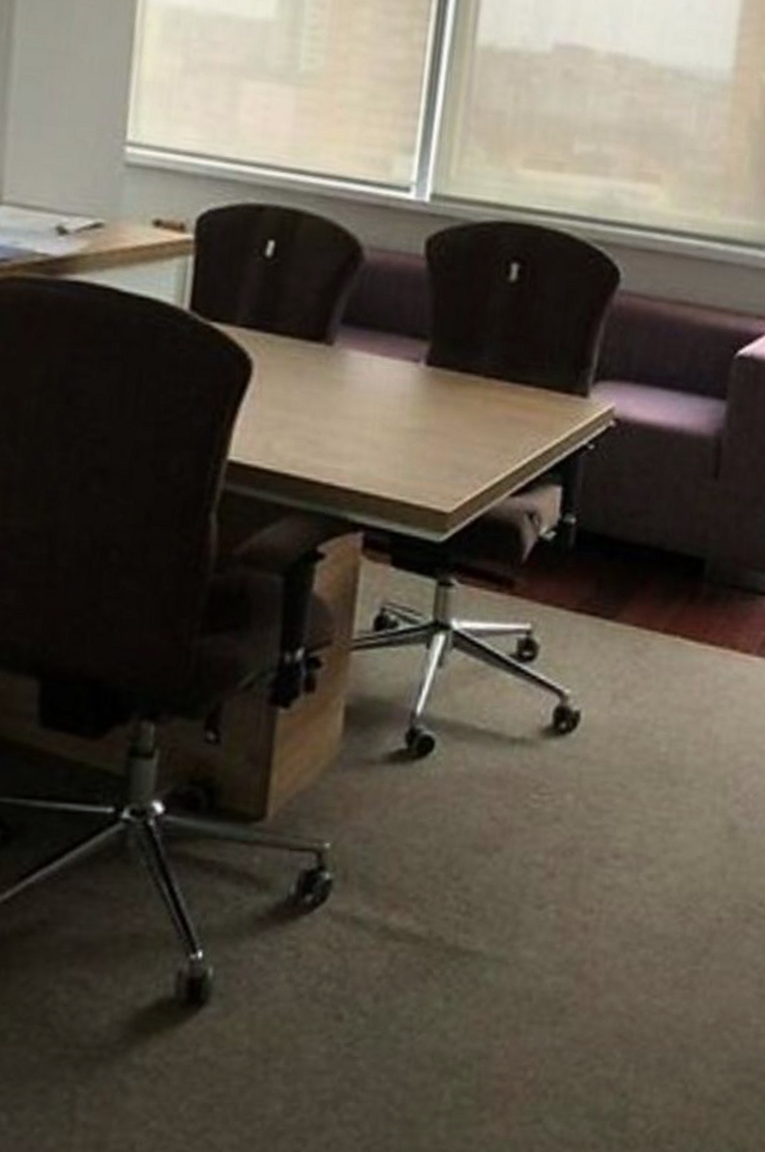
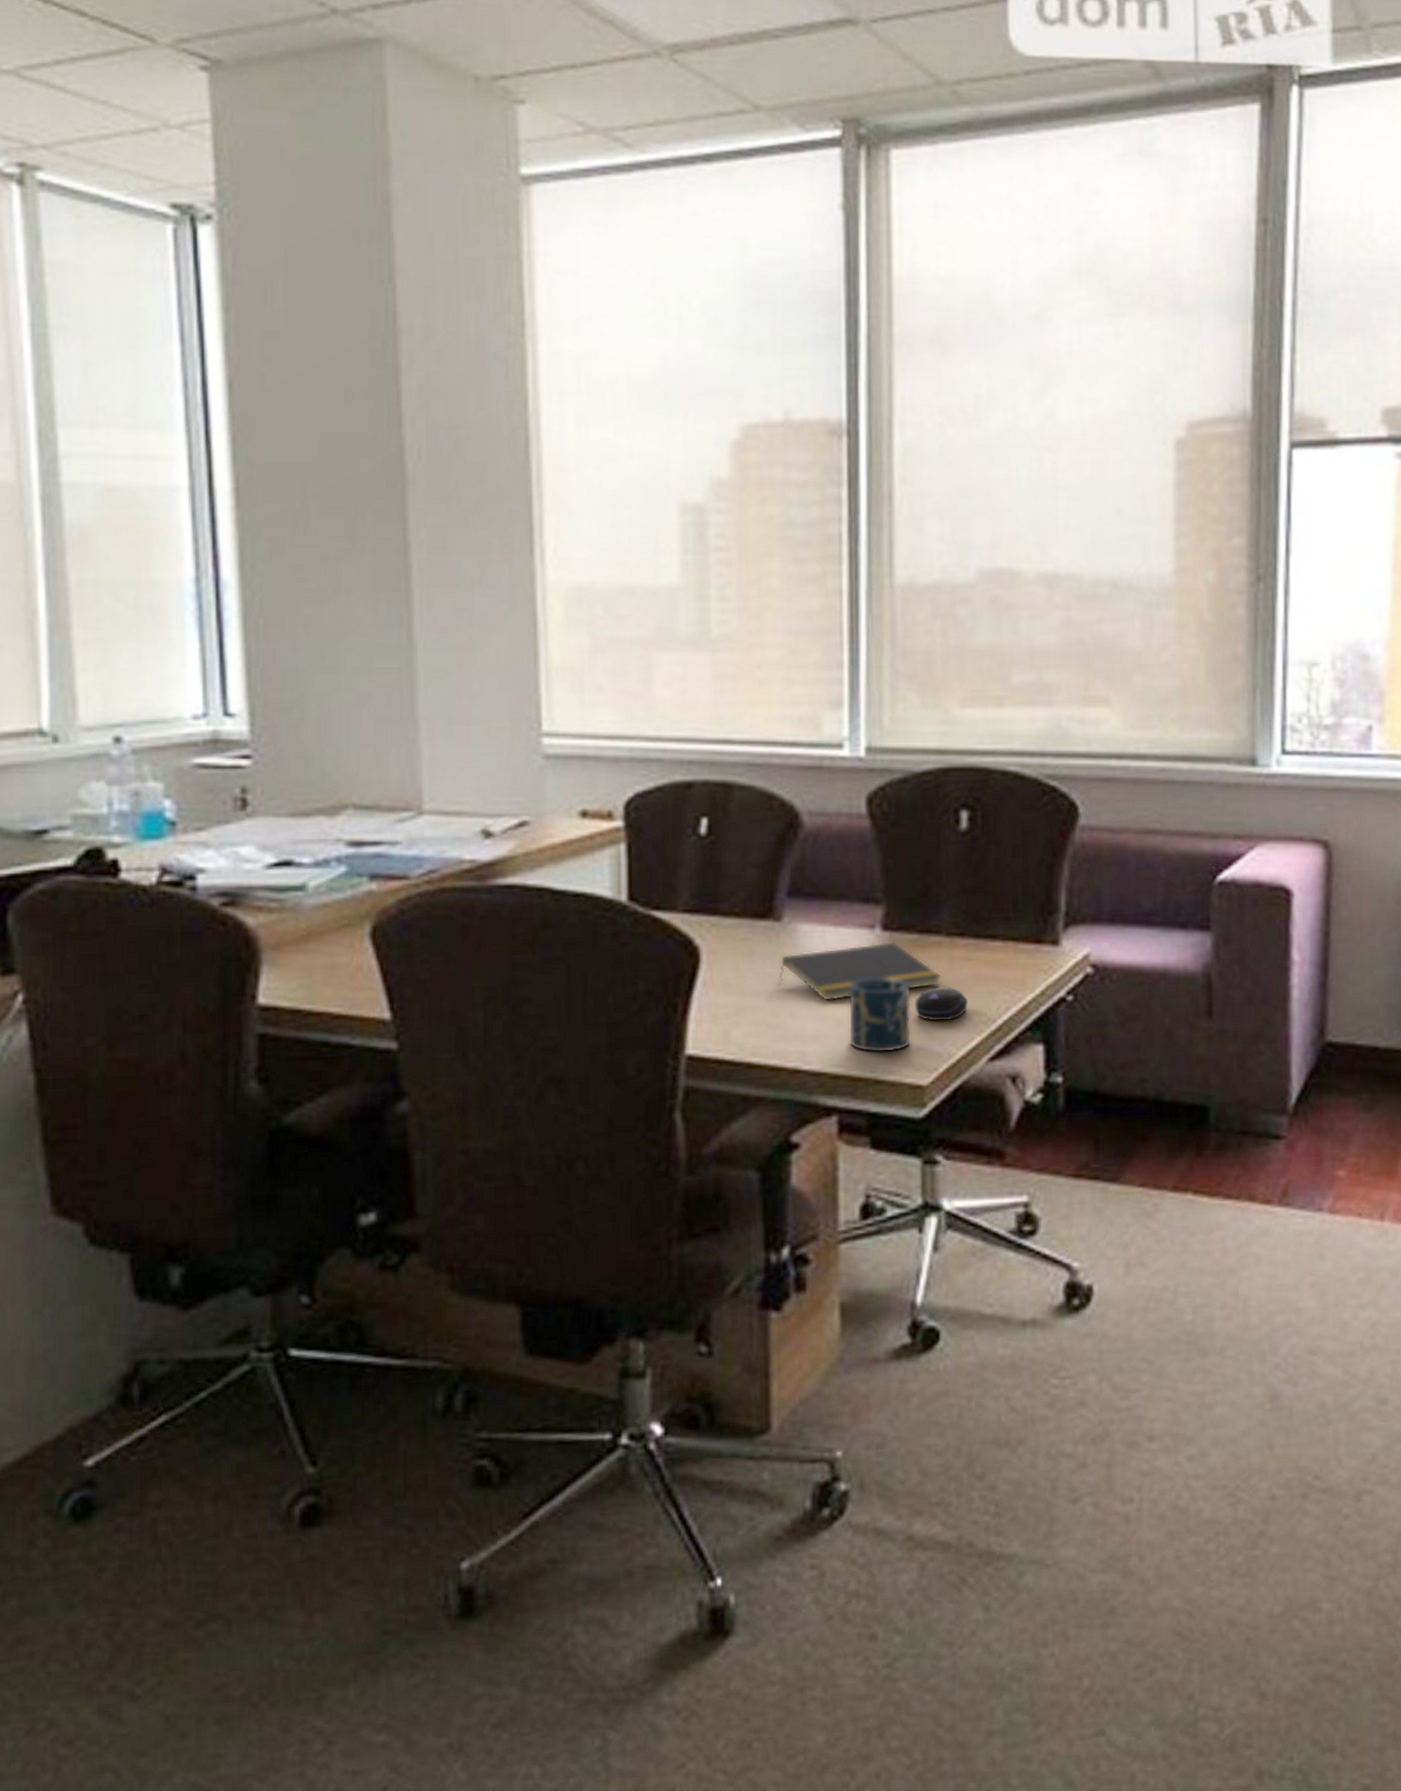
notepad: none [324,375,476,426] -> present [779,941,942,1002]
cup: none [382,408,447,479] -> present [848,979,912,1054]
computer mouse: none [447,422,497,455] -> present [915,986,968,1020]

